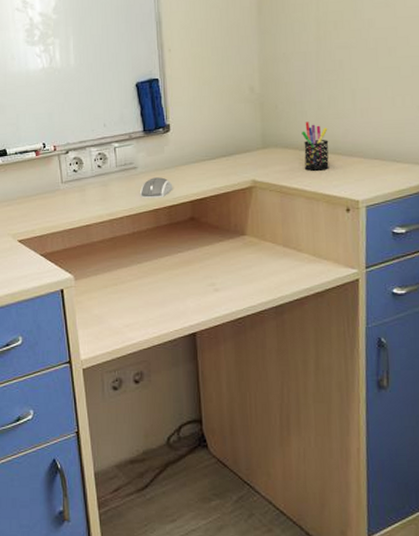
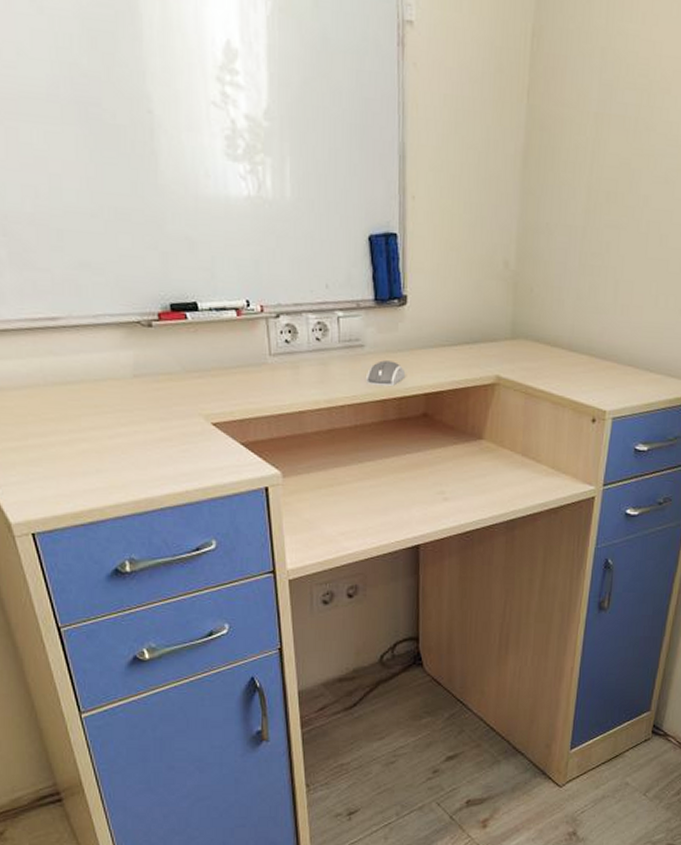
pen holder: present [302,122,329,171] -> none [555,313,585,373]

